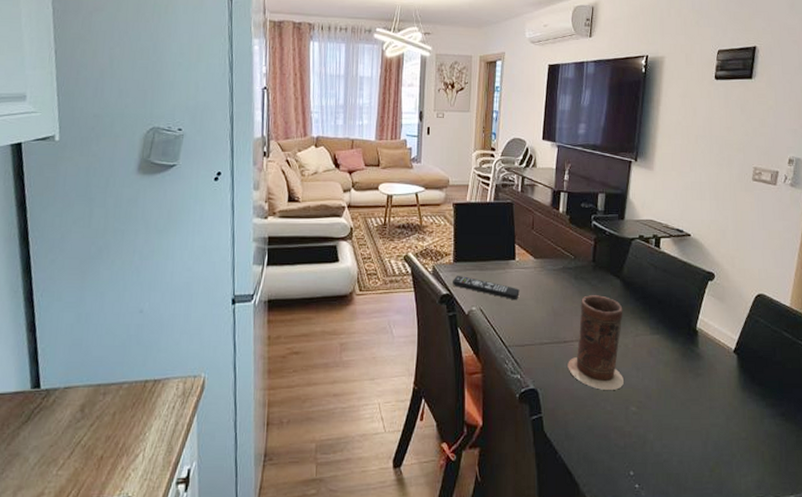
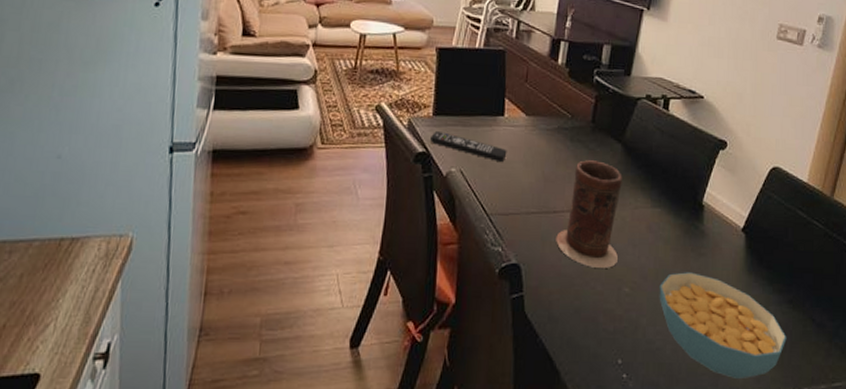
cereal bowl: none [663,391,782,486] -> present [659,272,787,378]

